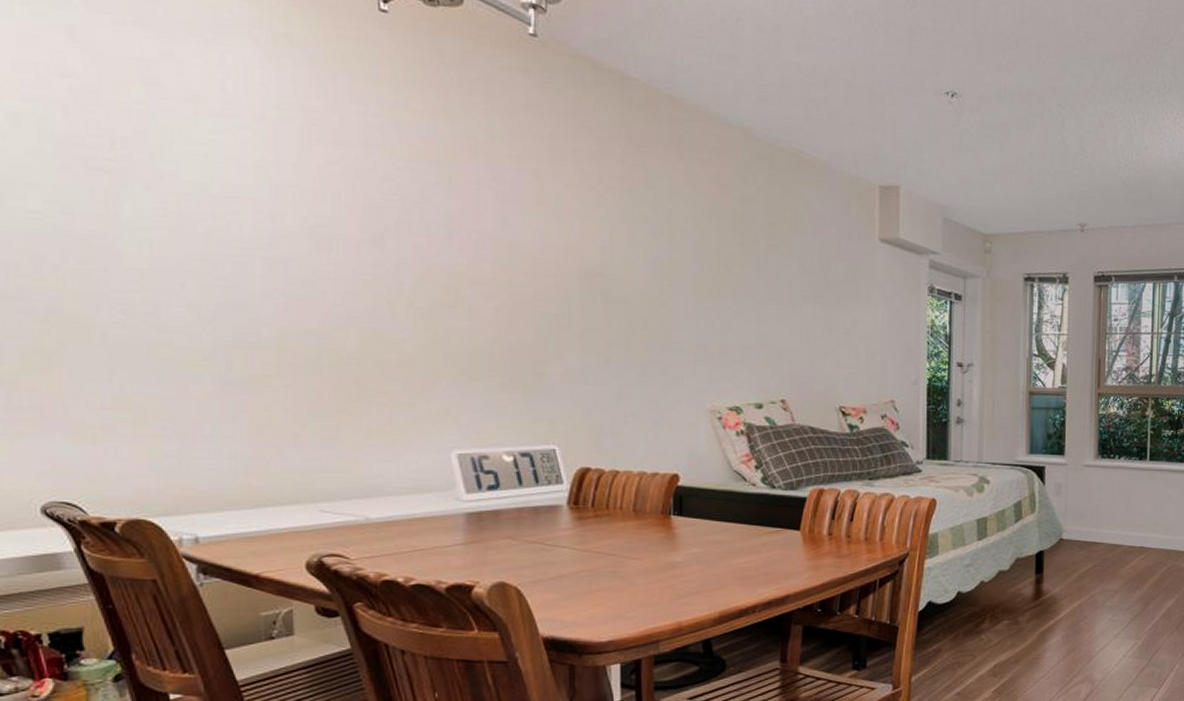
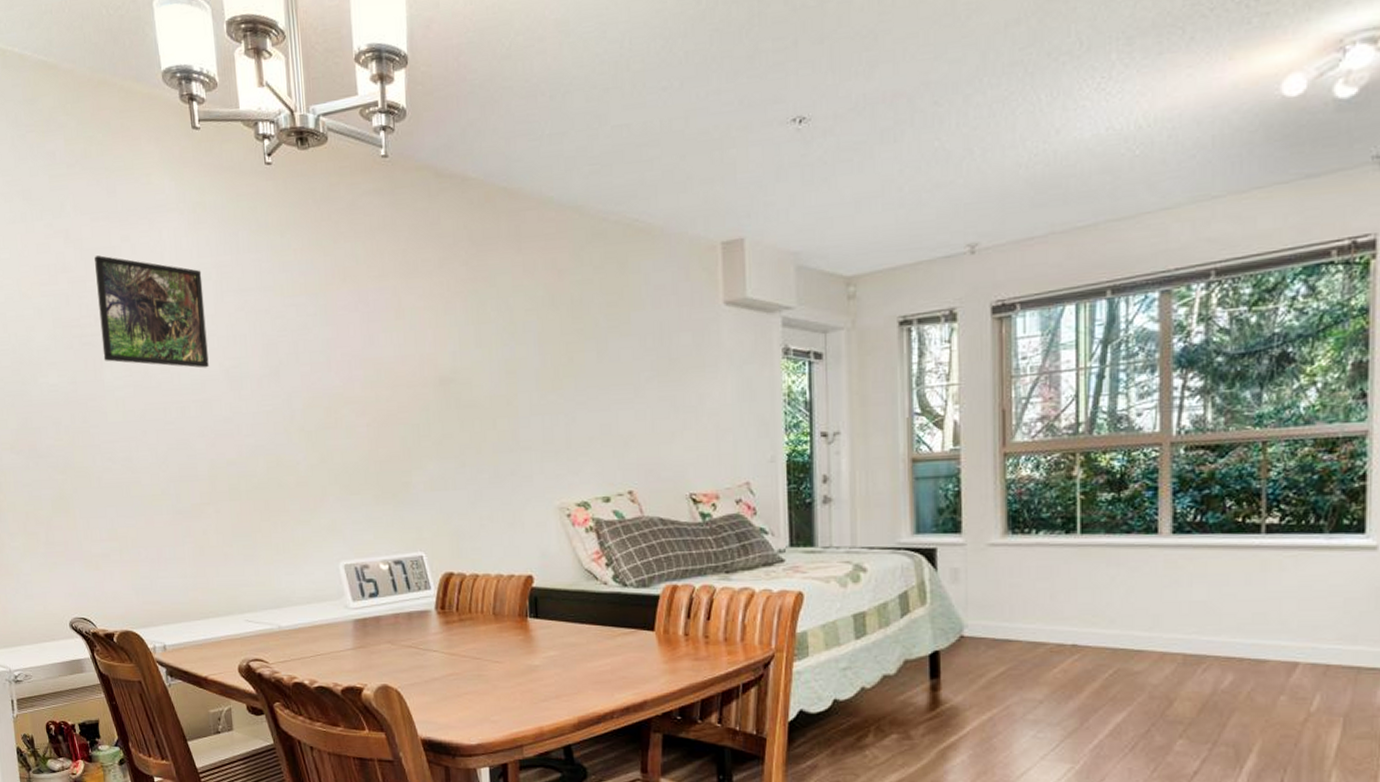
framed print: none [115,66,285,222] -> present [94,255,209,368]

